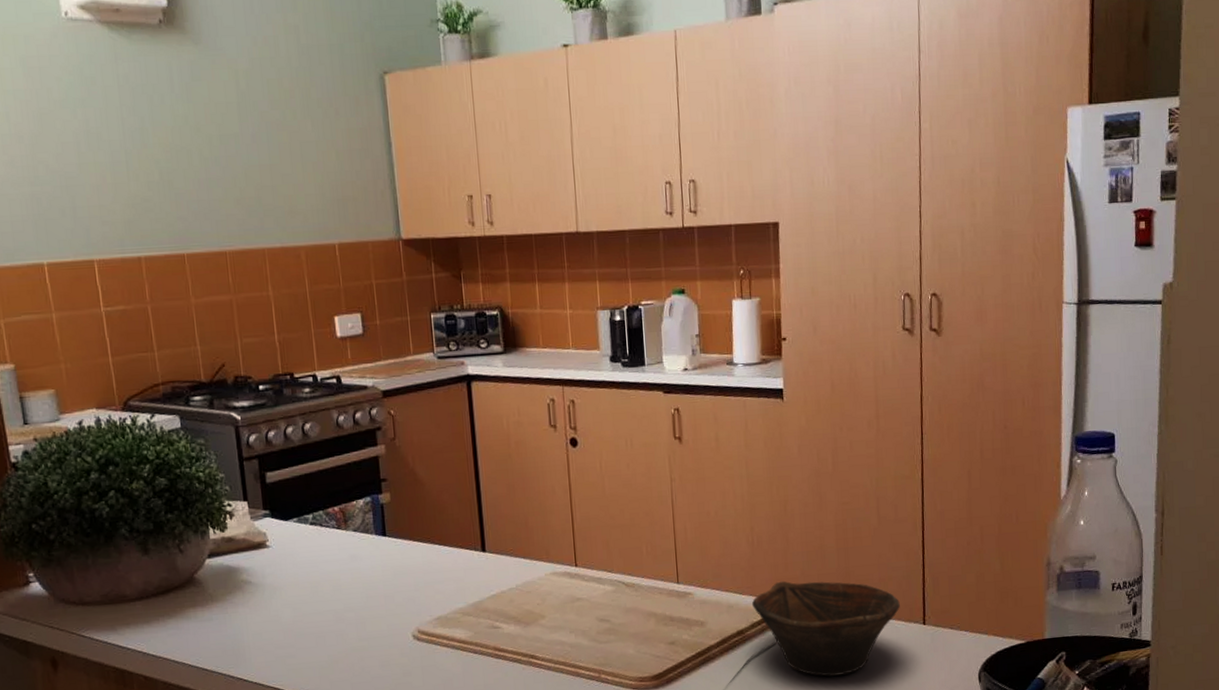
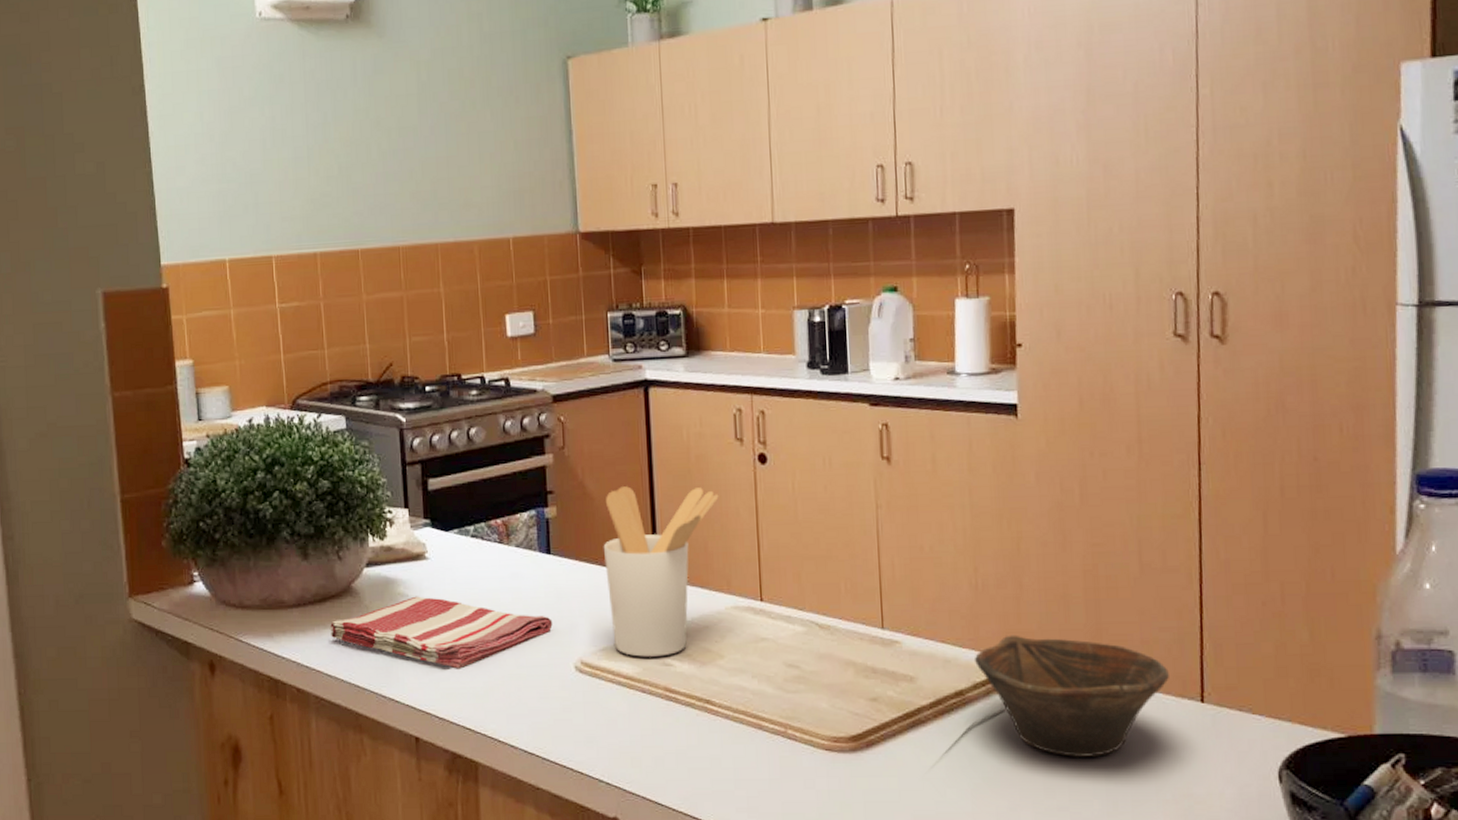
dish towel: none [174,582,391,646] -> present [329,596,553,669]
utensil holder: none [434,470,537,623] -> present [603,486,719,657]

